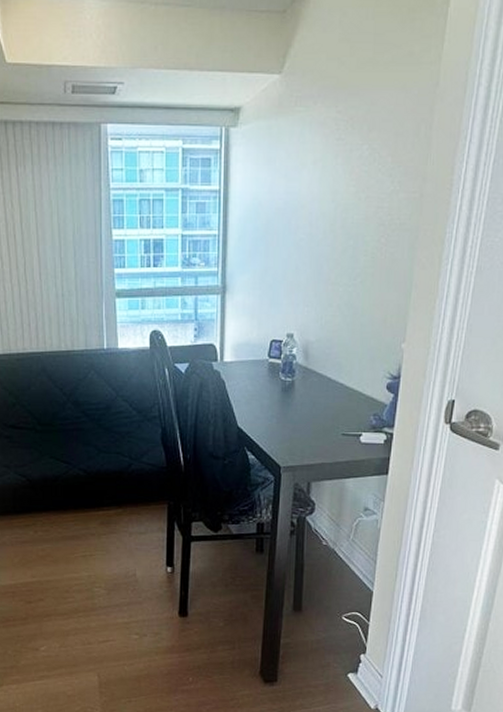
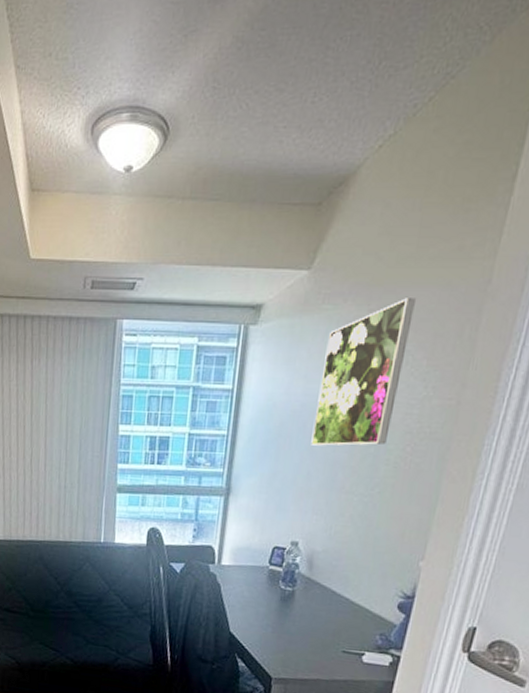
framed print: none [296,100,376,241] -> present [311,298,416,446]

